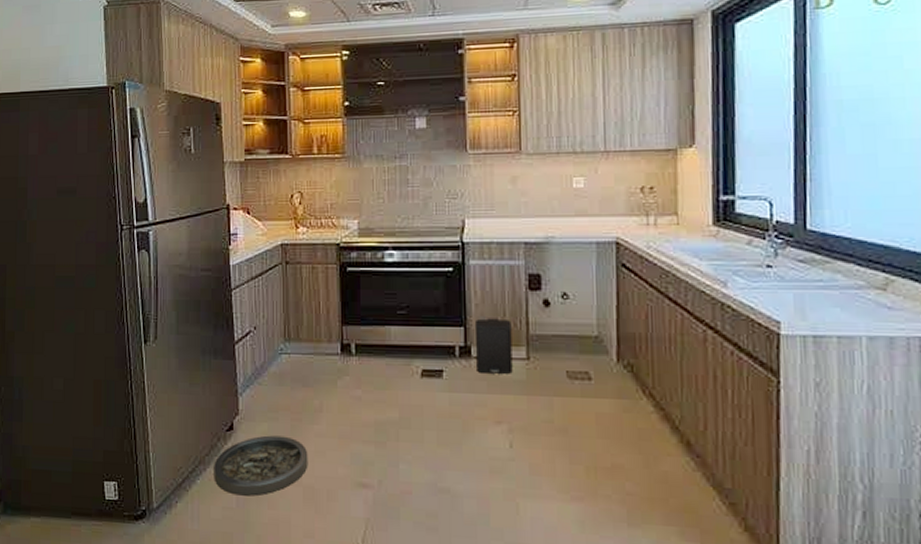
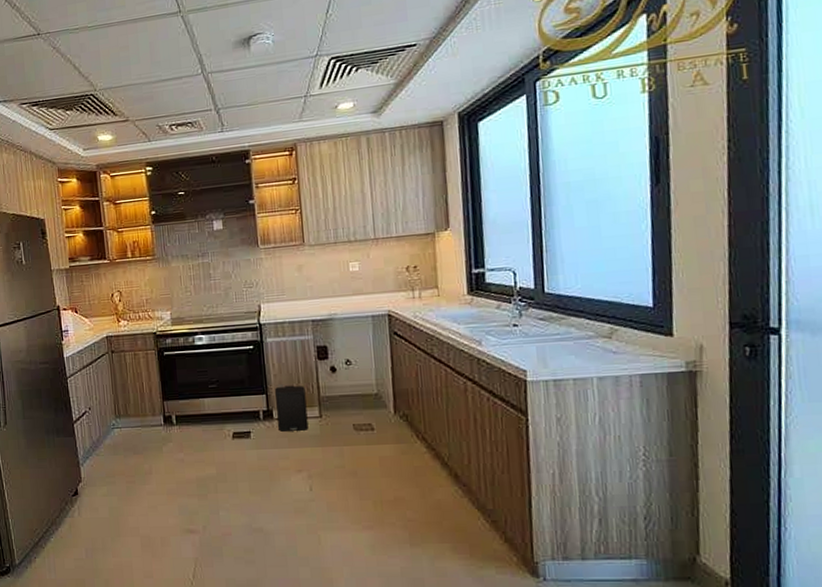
pet bowl: present [214,435,308,496] -> none [64,496,144,548]

